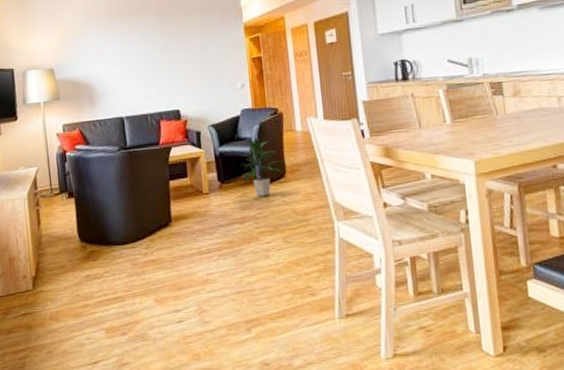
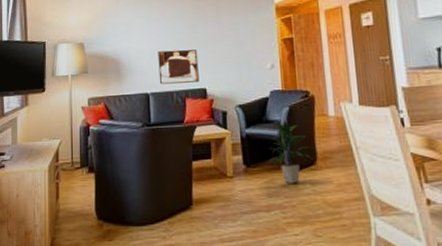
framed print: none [130,71,173,108] -> present [158,49,199,85]

